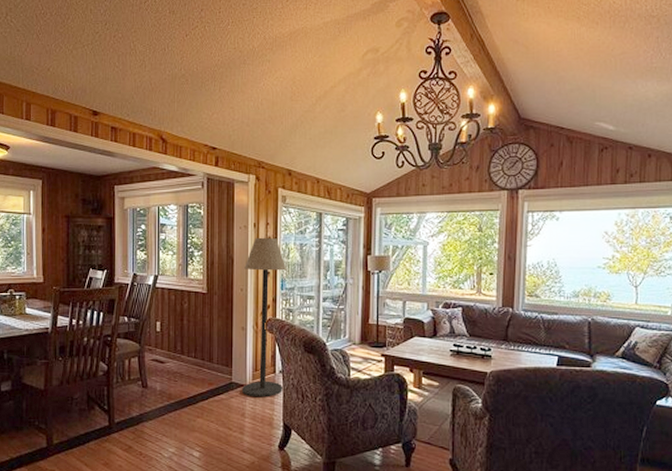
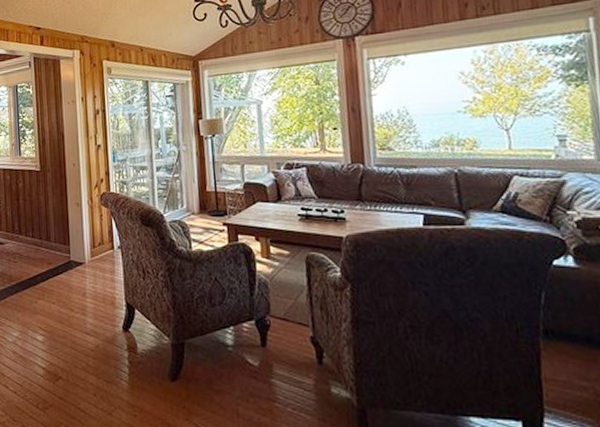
floor lamp: present [242,237,287,398] -> none [75,110,122,276]

